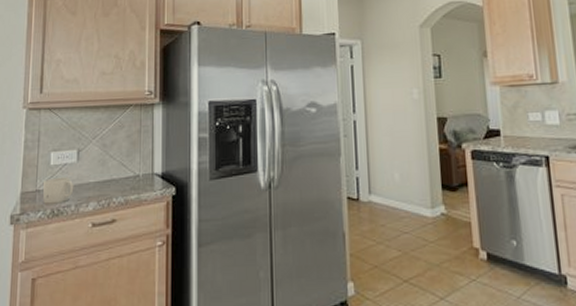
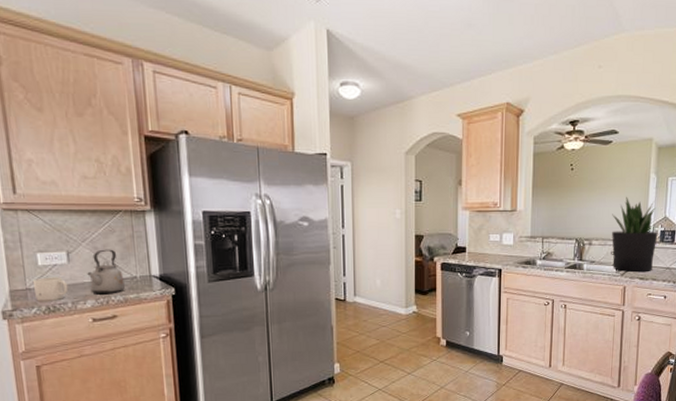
kettle: none [93,145,127,196] -> present [87,249,125,295]

